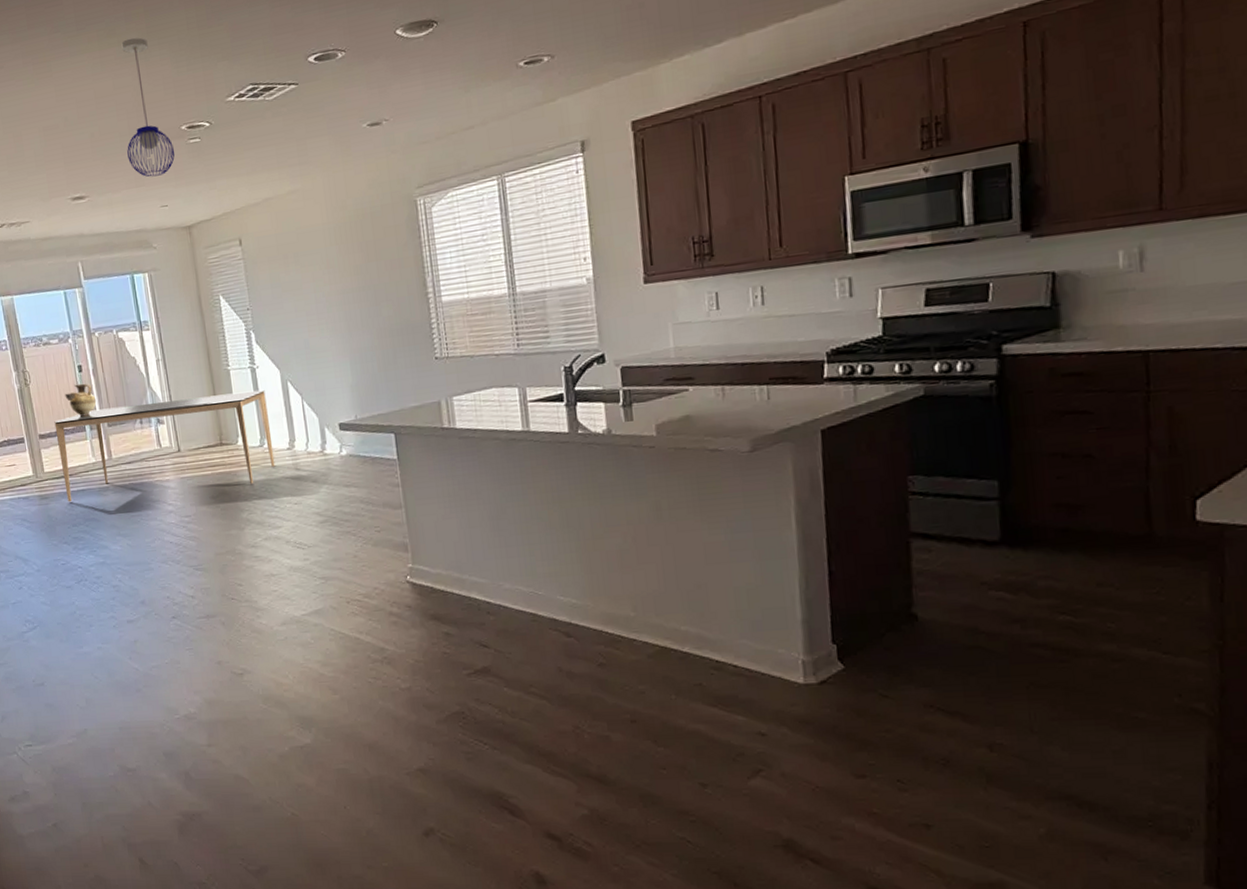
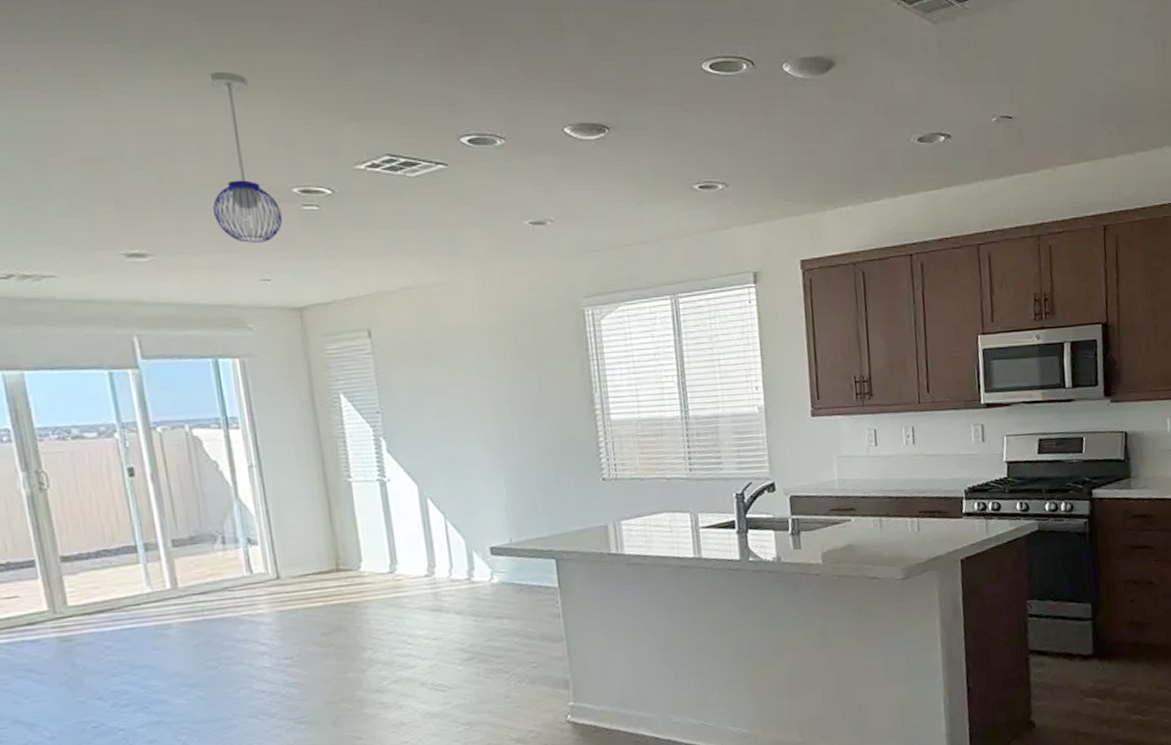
dining table: present [54,389,275,503] -> none [86,506,409,646]
ceramic jug: present [65,383,97,417] -> none [105,490,156,534]

